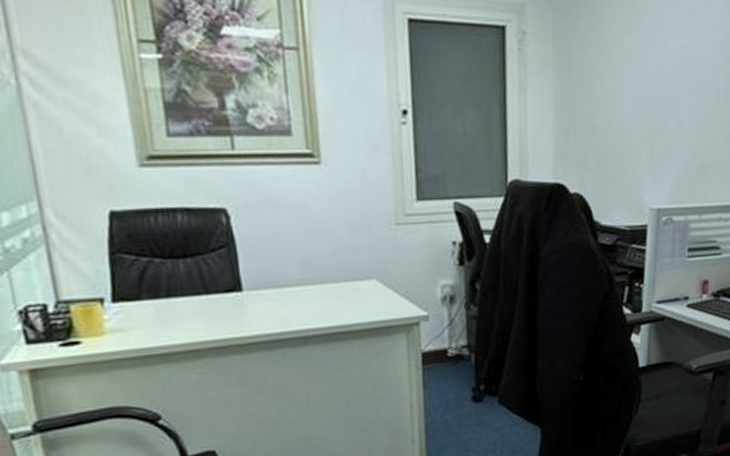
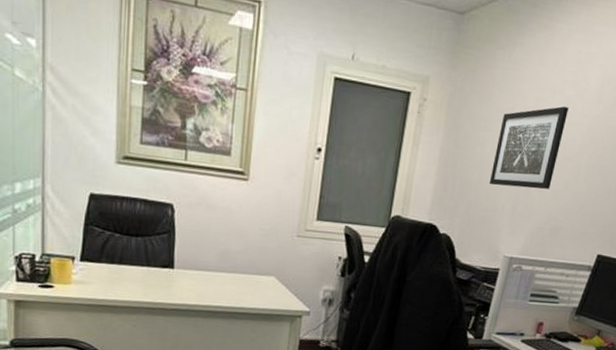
wall art: none [617,20,694,126] -> present [489,106,569,189]

